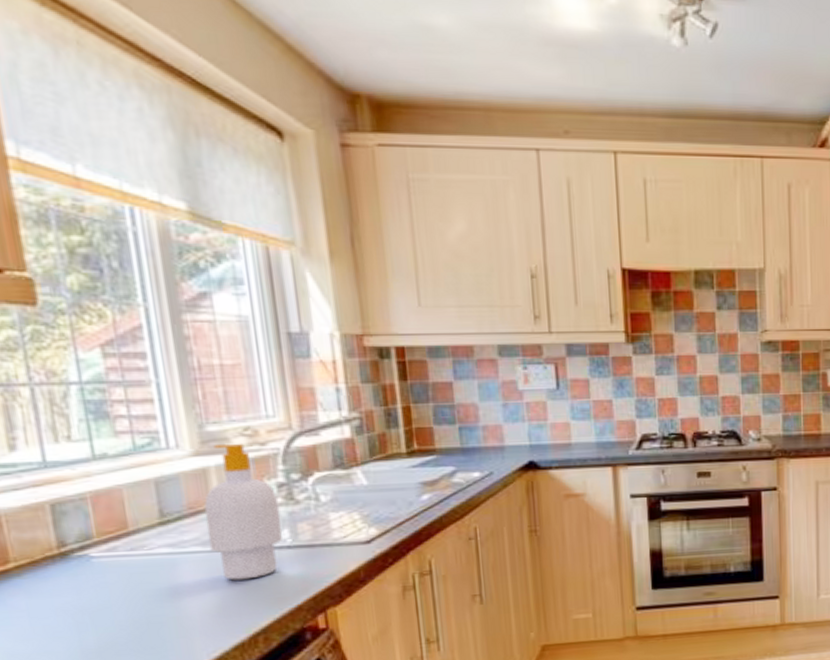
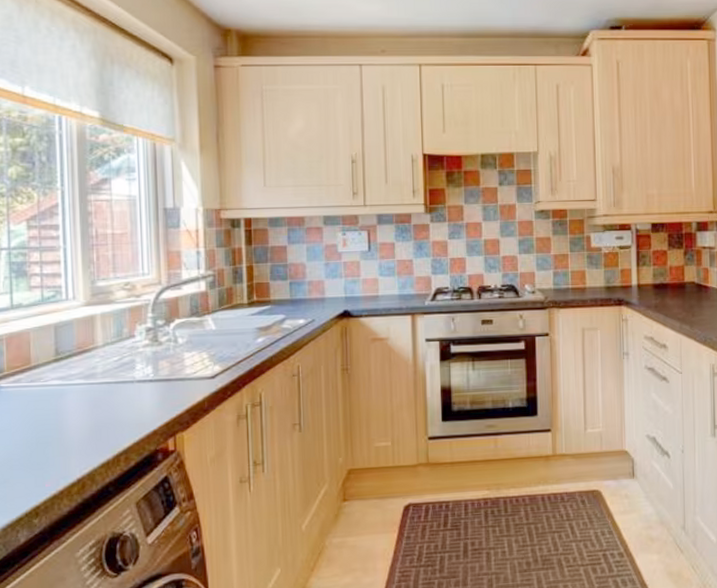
soap bottle: present [203,444,282,581] -> none [89,296,147,408]

